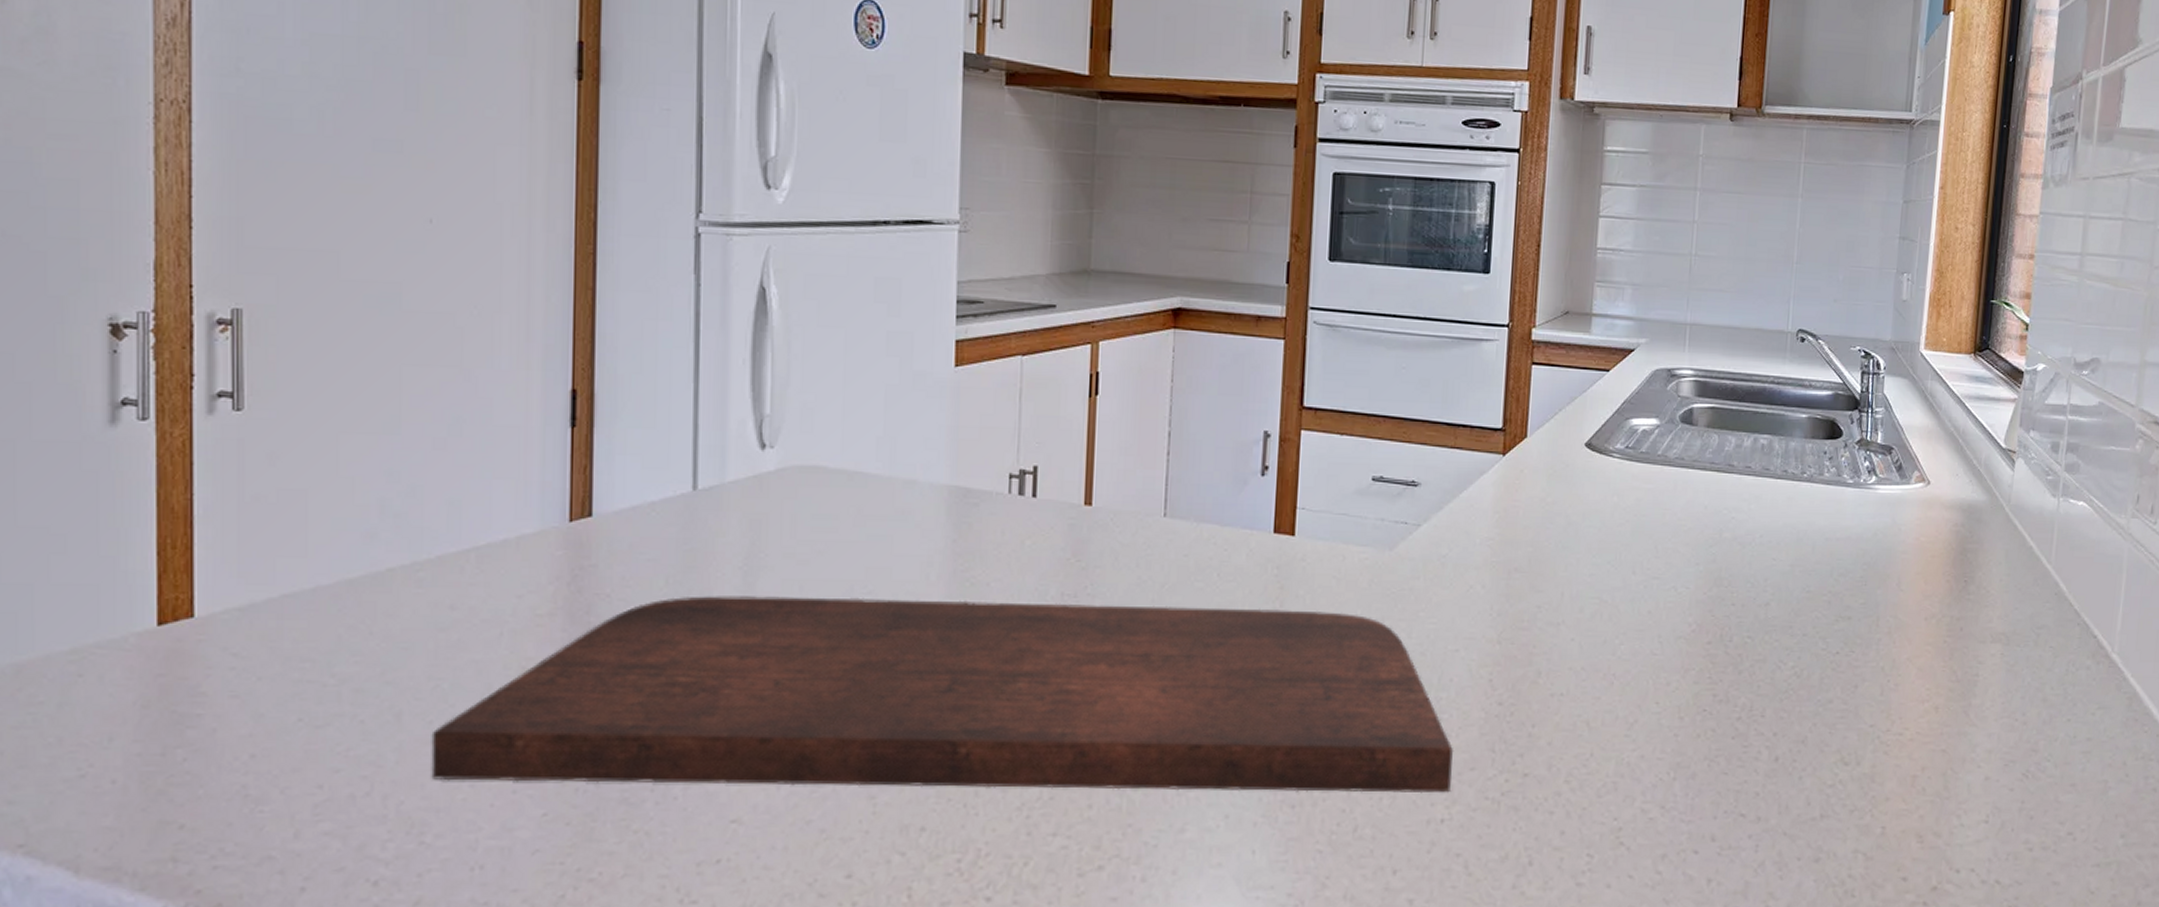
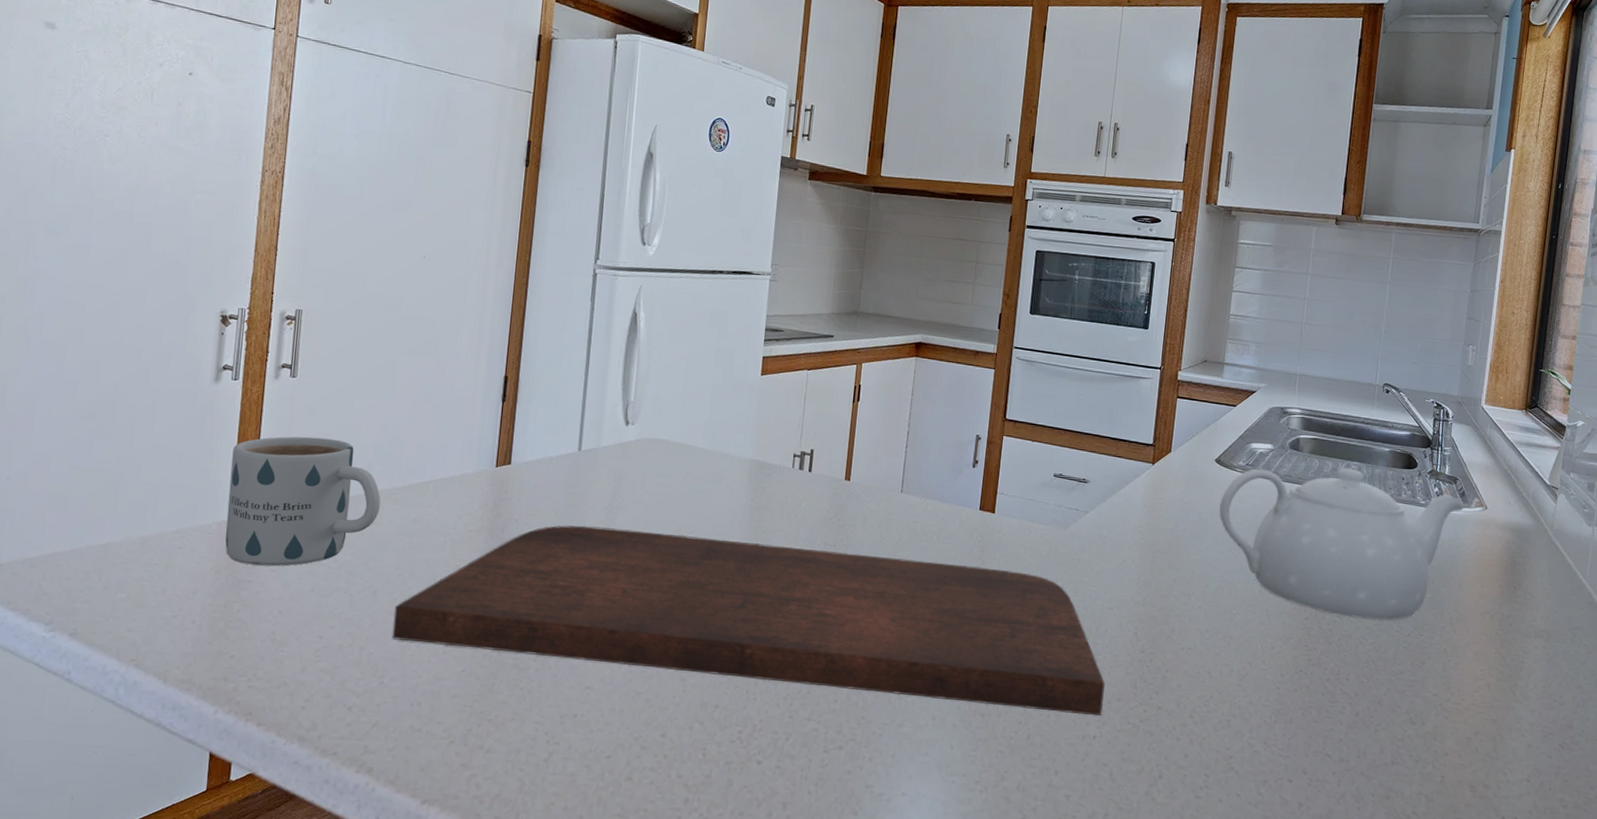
mug: none [150,497,395,691] -> present [225,436,381,567]
teapot: none [1592,443,1901,637] -> present [1219,467,1464,621]

